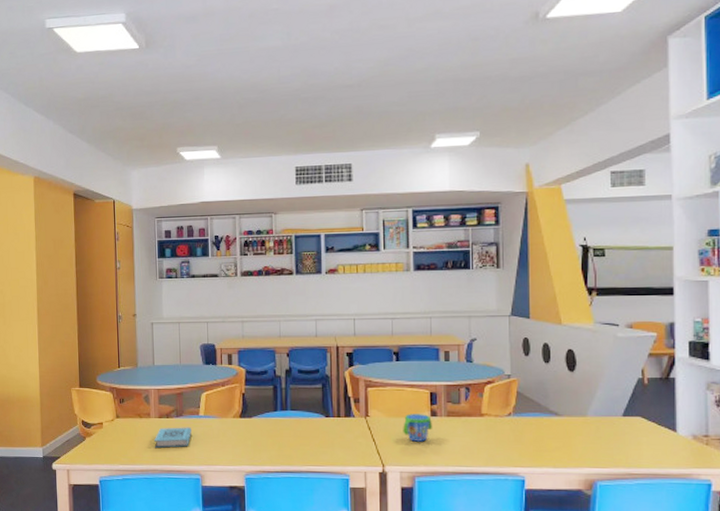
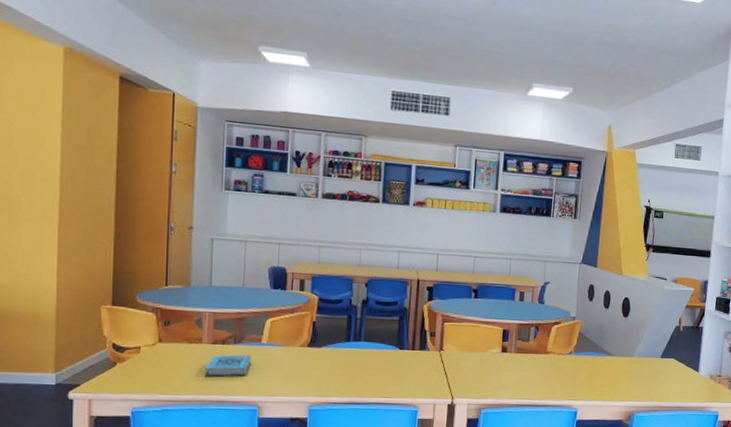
snack cup: present [403,414,433,442] -> none [474,349,503,376]

